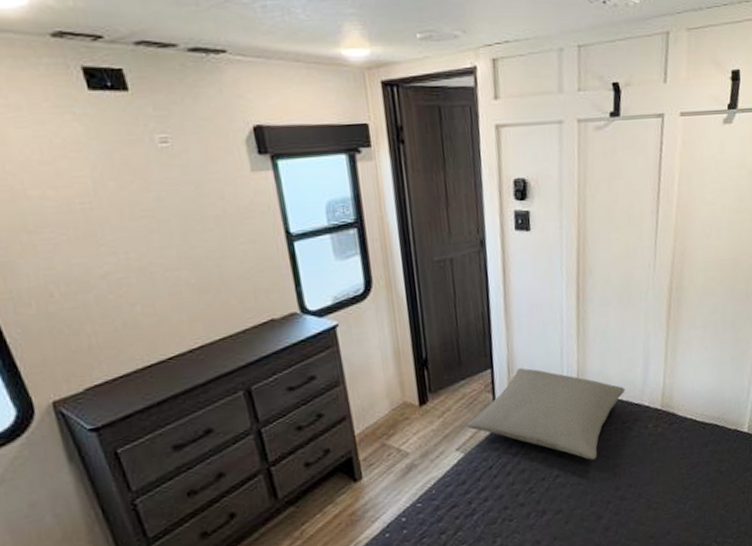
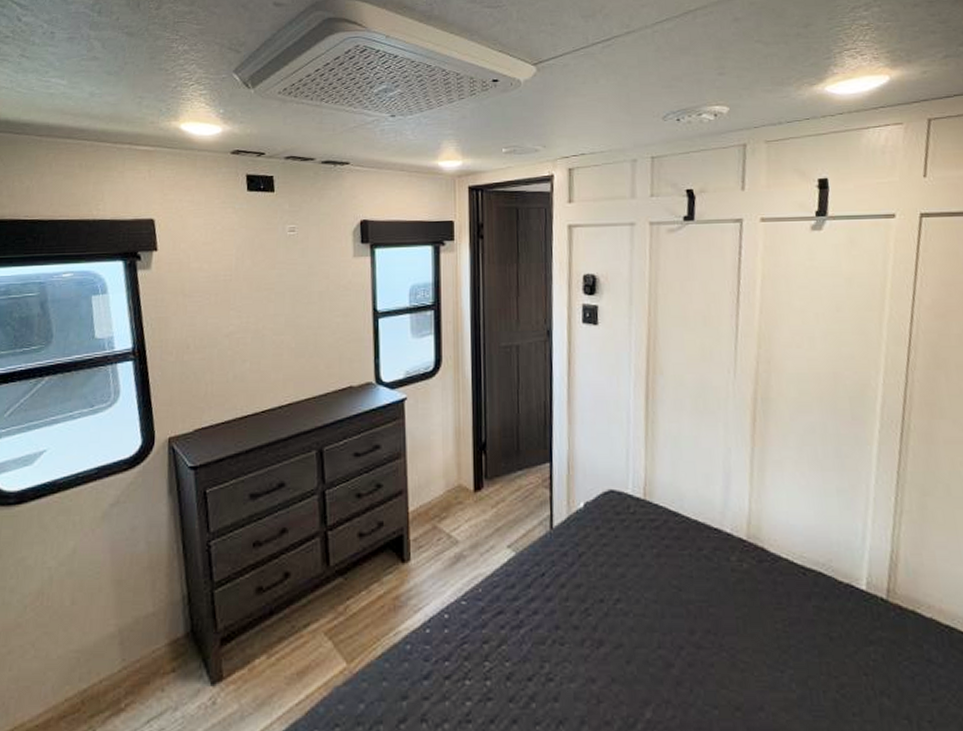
pillow: present [466,368,625,460] -> none [520,466,702,588]

